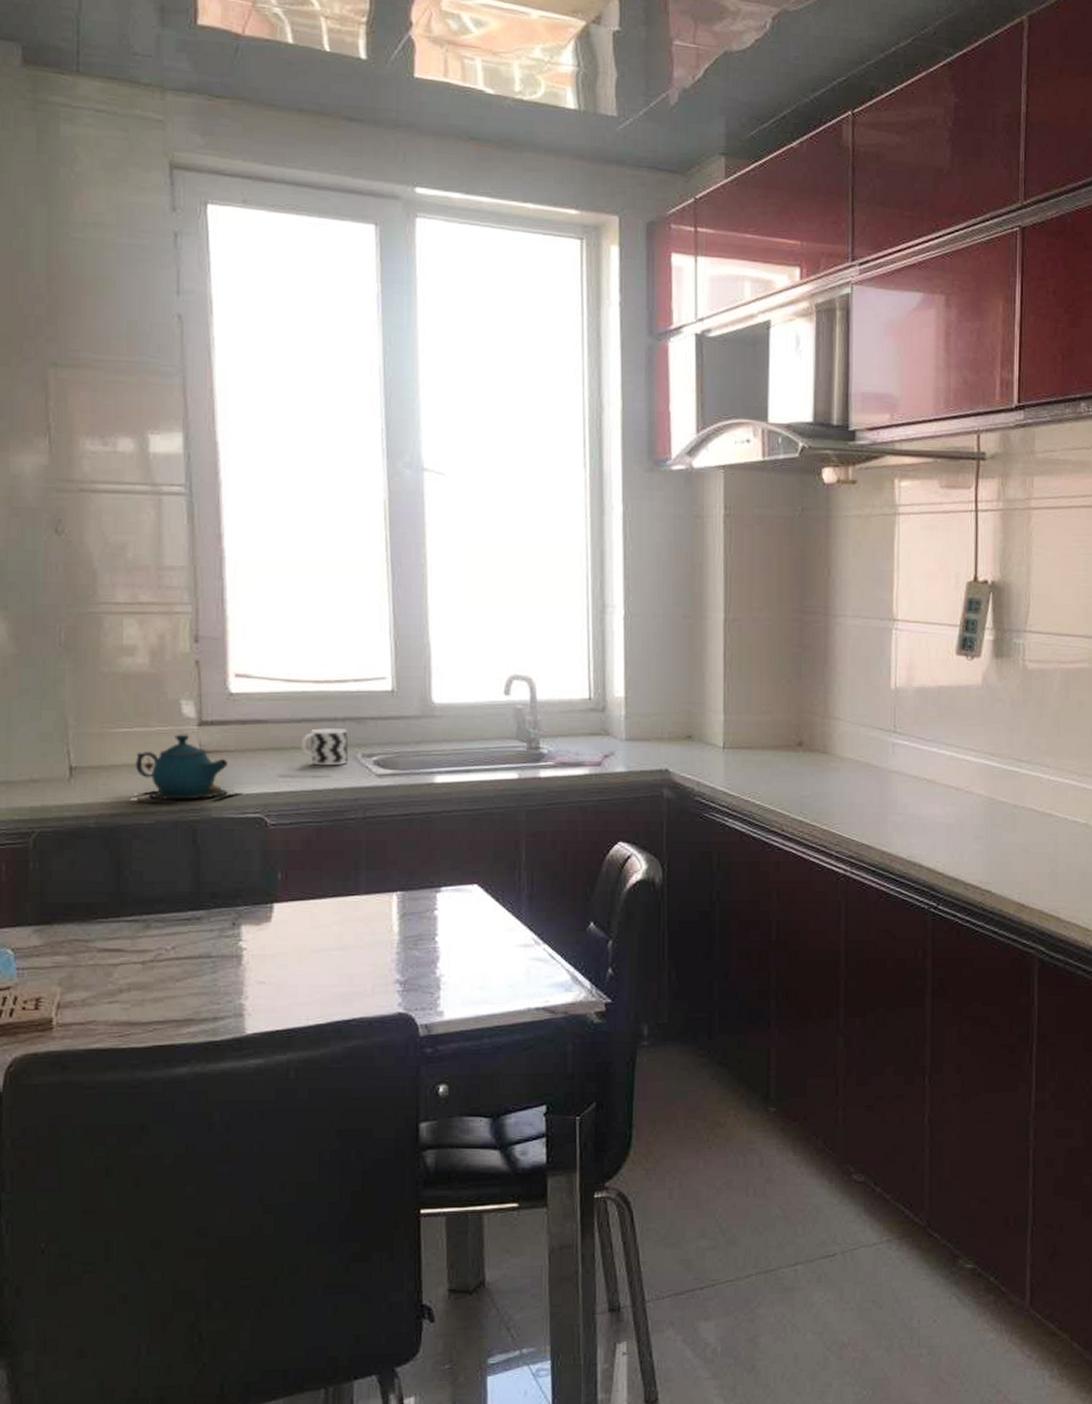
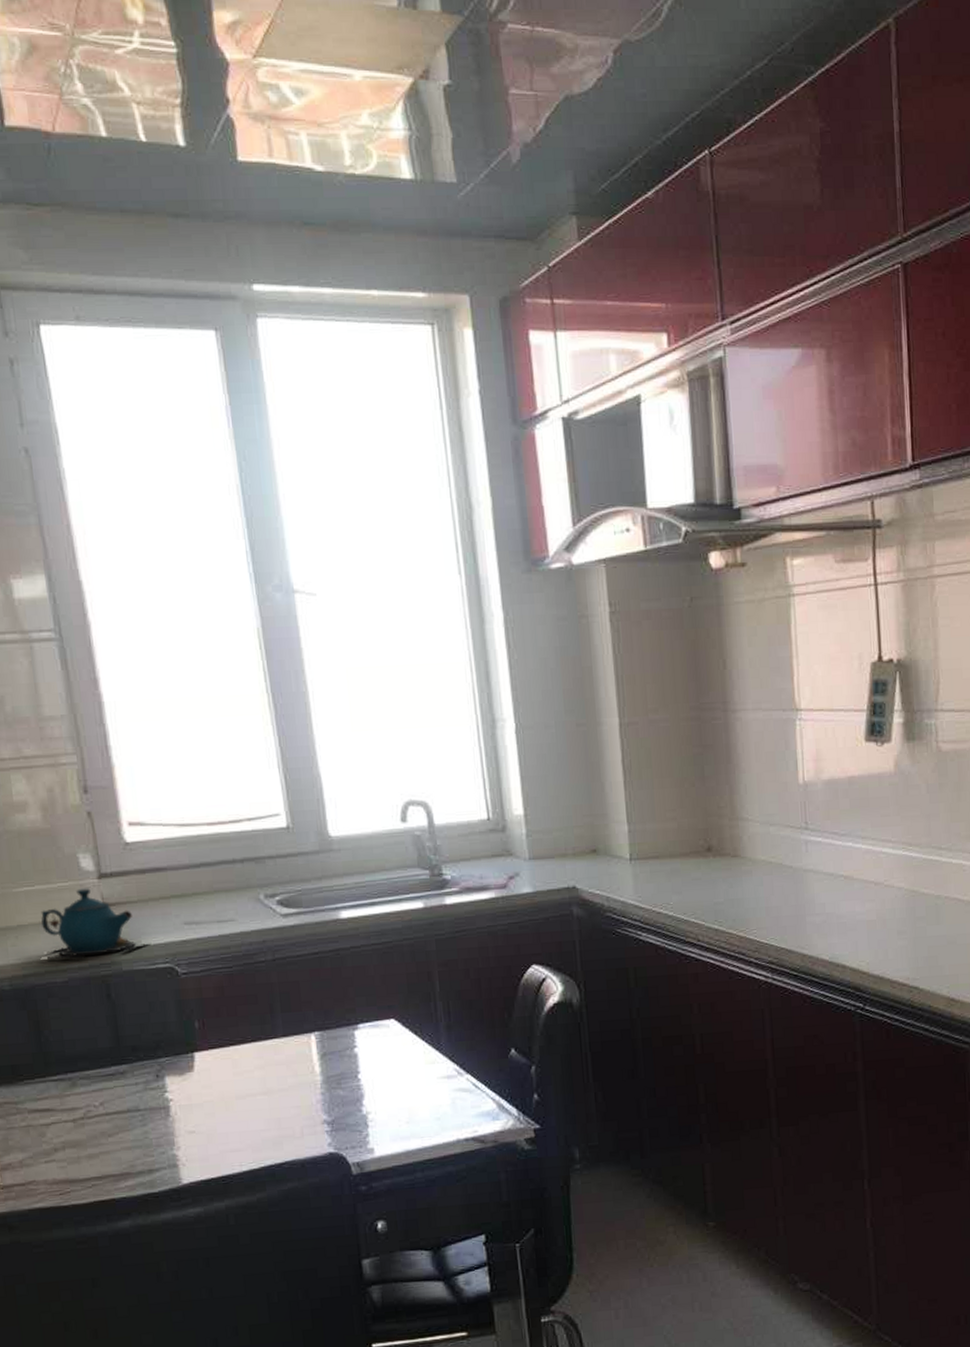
cup: present [301,728,349,766] -> none [202,870,252,910]

